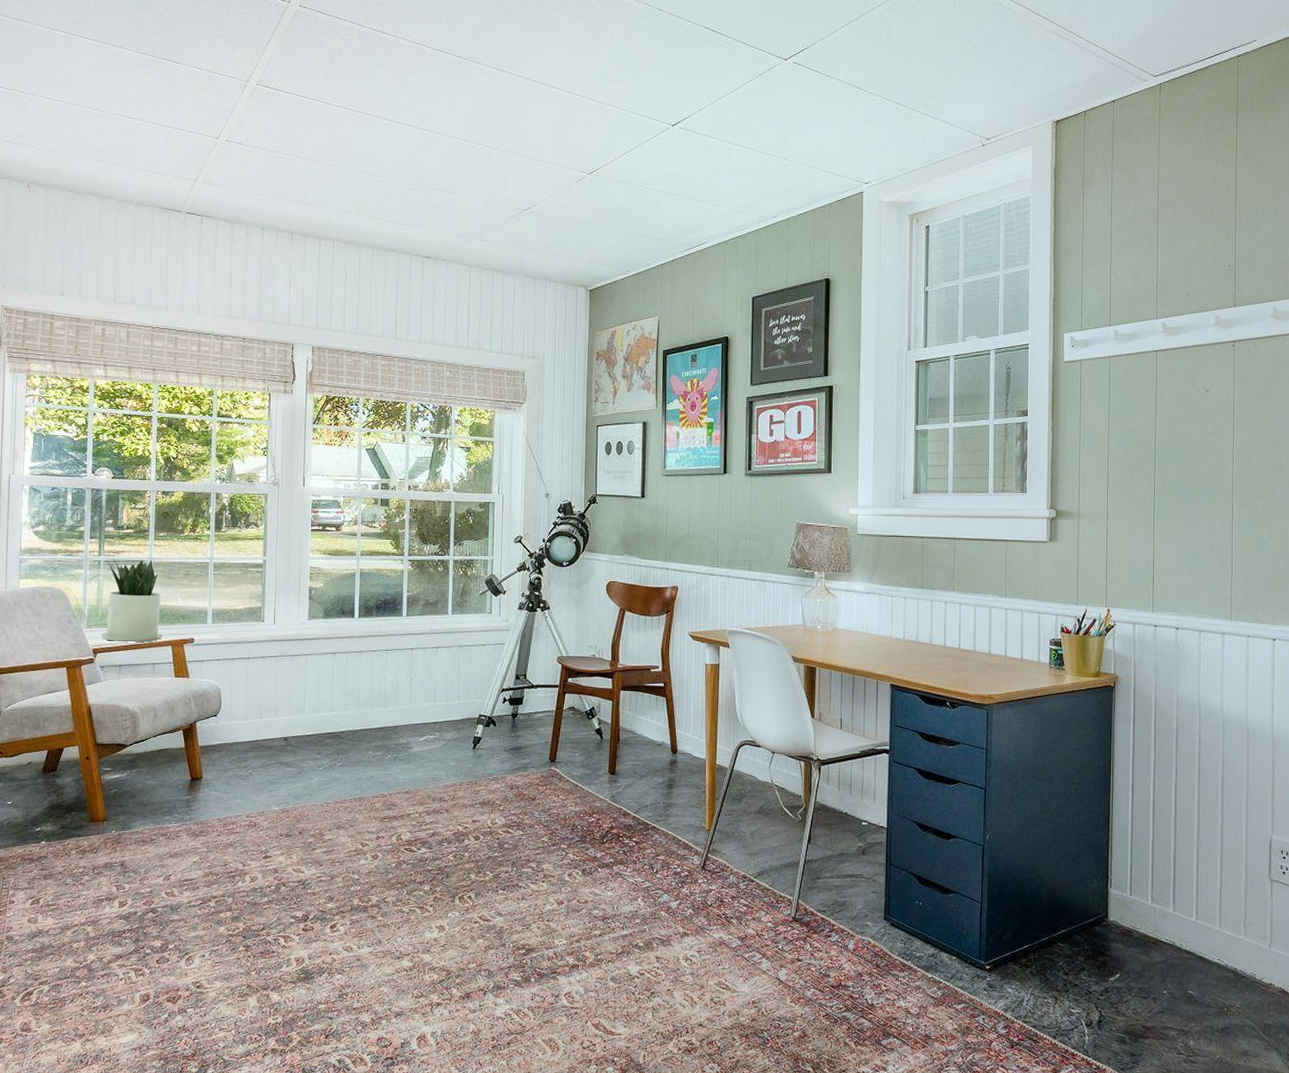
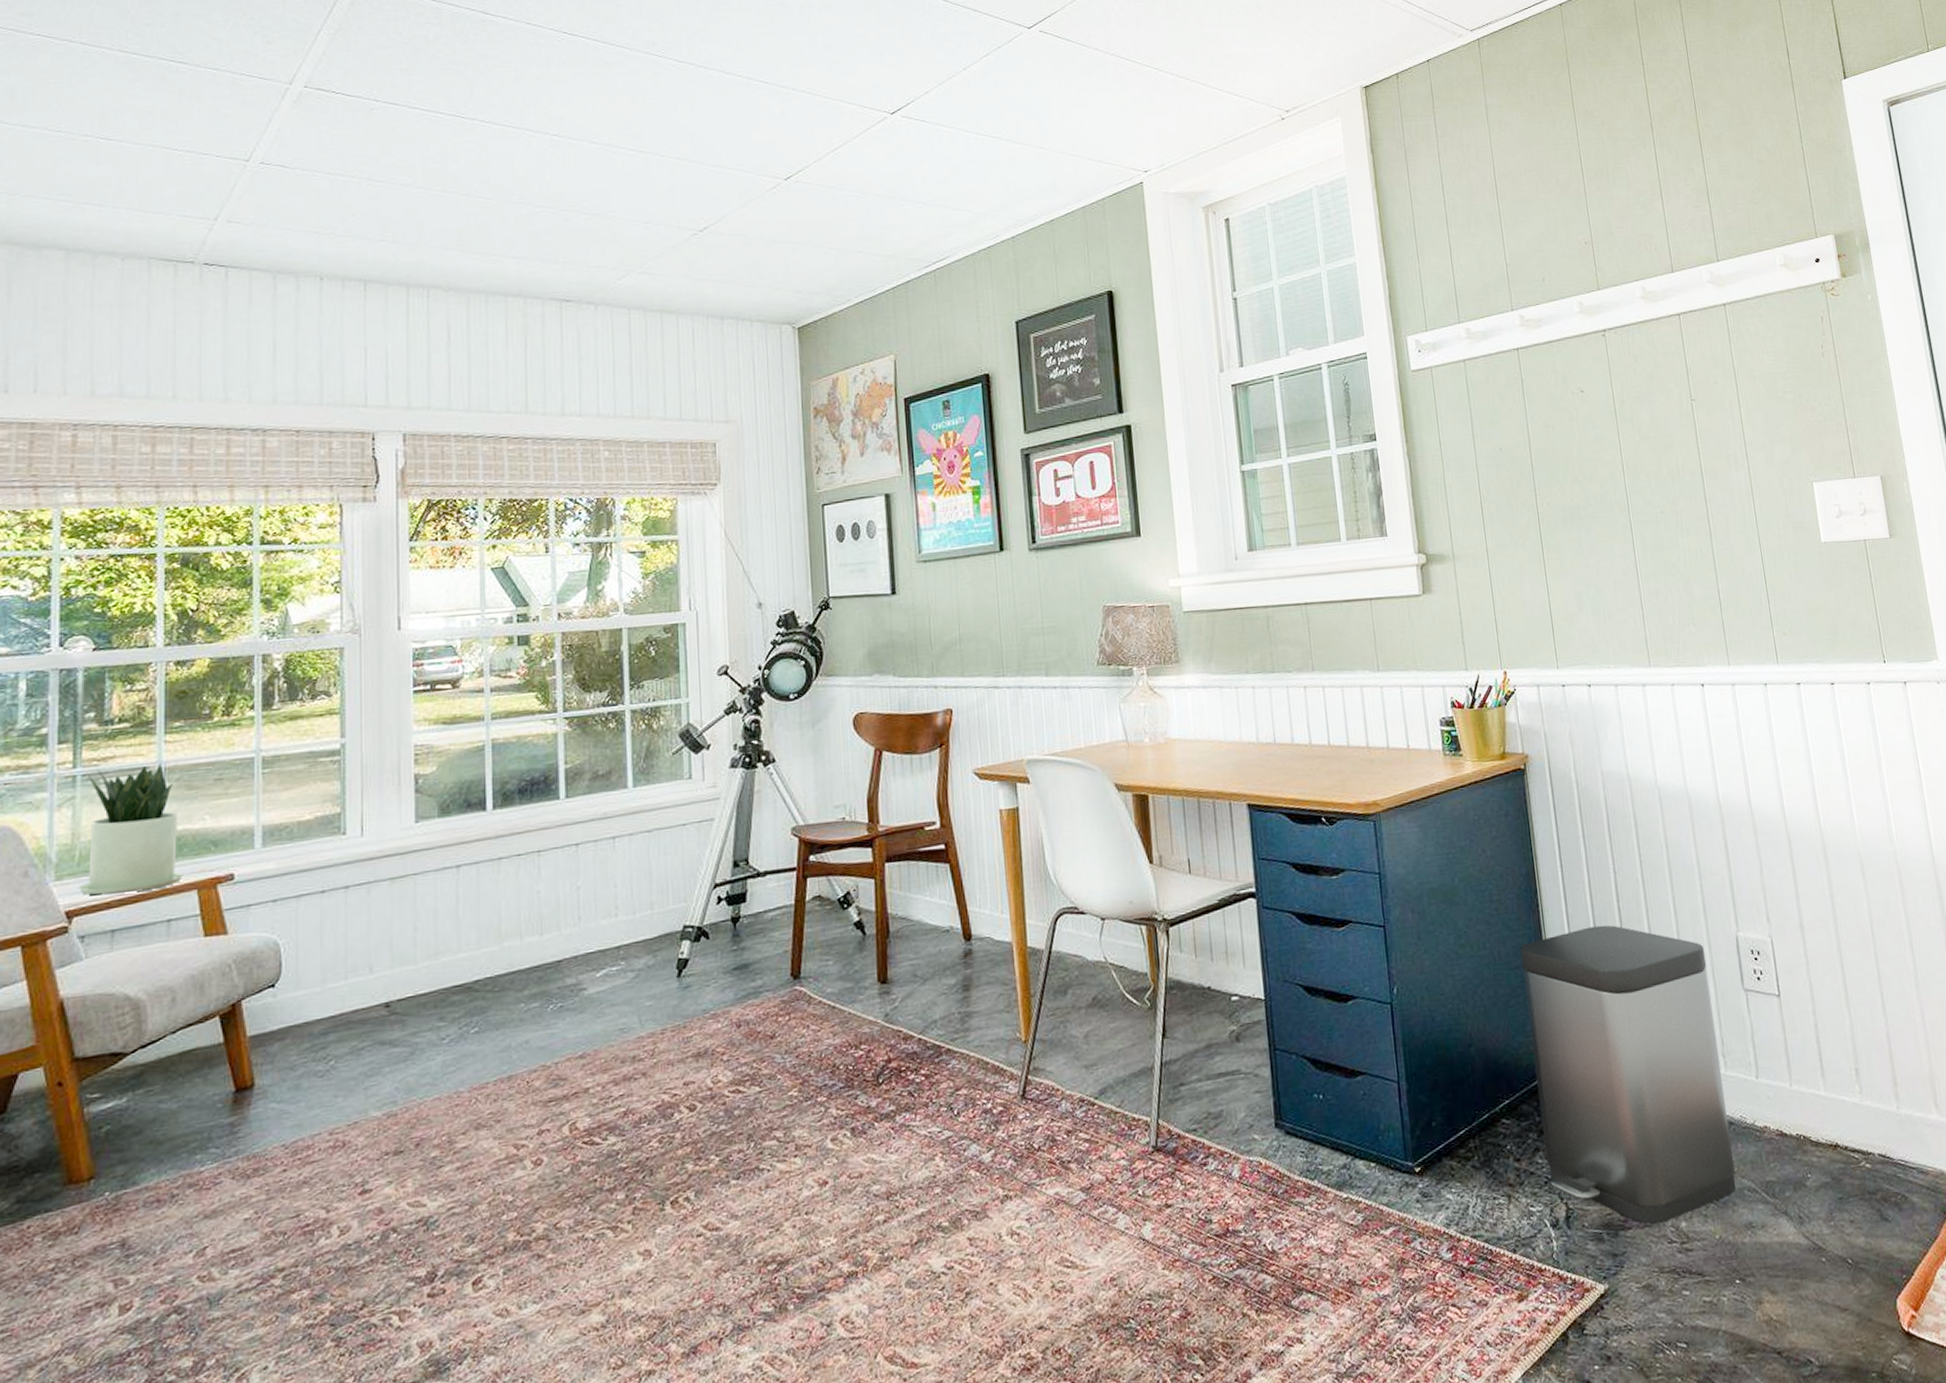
pedal bin: none [1088,813,1242,1038] -> present [1520,925,1736,1224]

